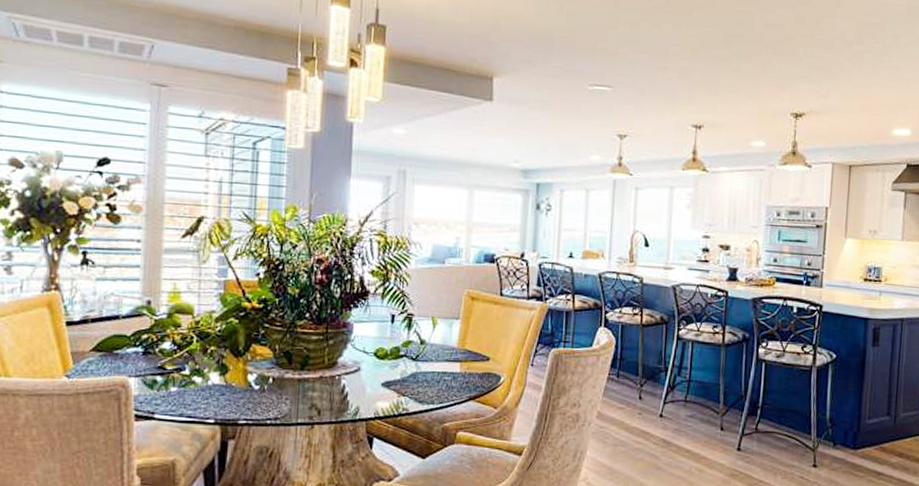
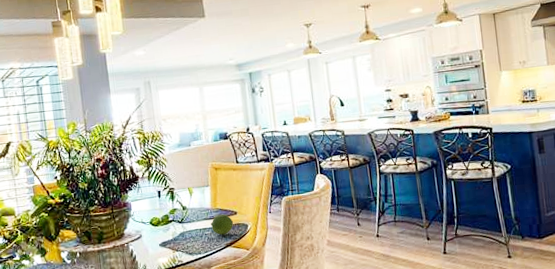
fruit: none [453,357,484,385] -> present [210,214,234,235]

